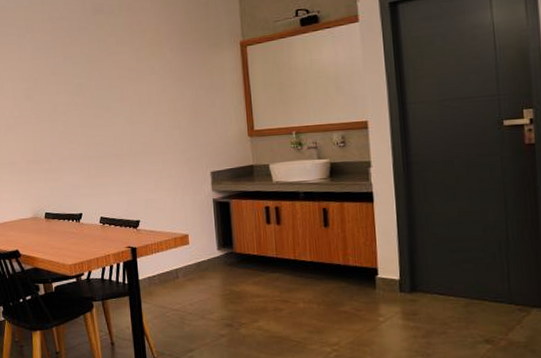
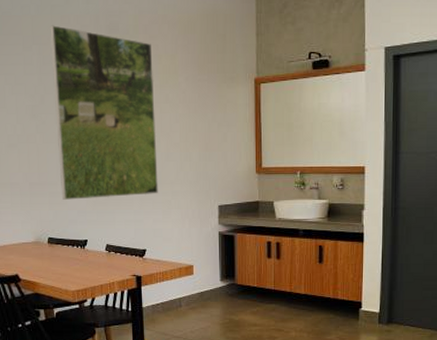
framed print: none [41,13,149,175] -> present [50,25,158,200]

